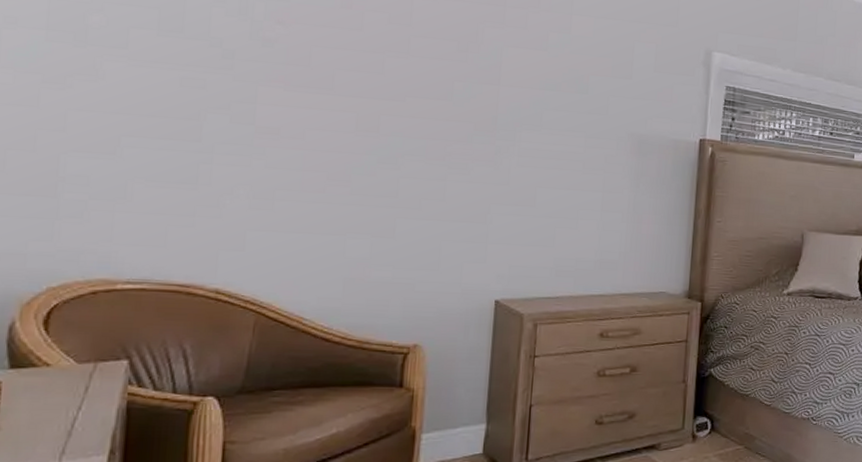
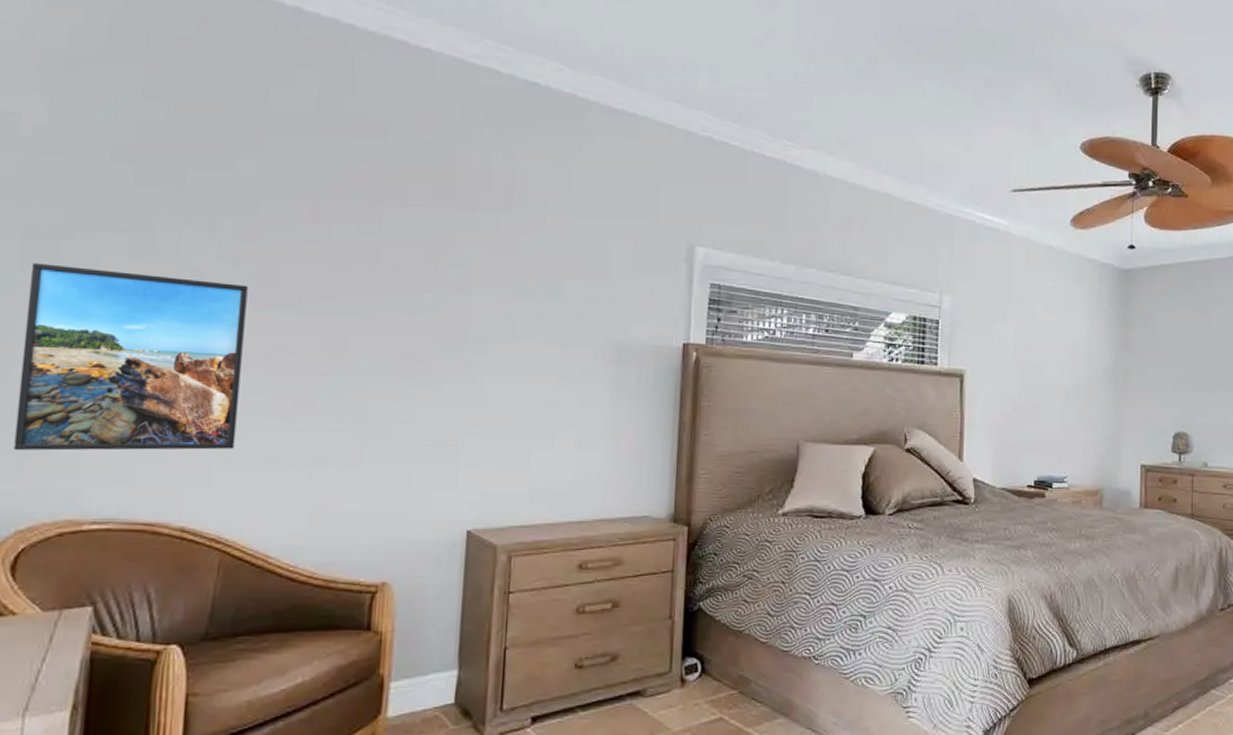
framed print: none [43,33,281,219] -> present [13,263,248,451]

